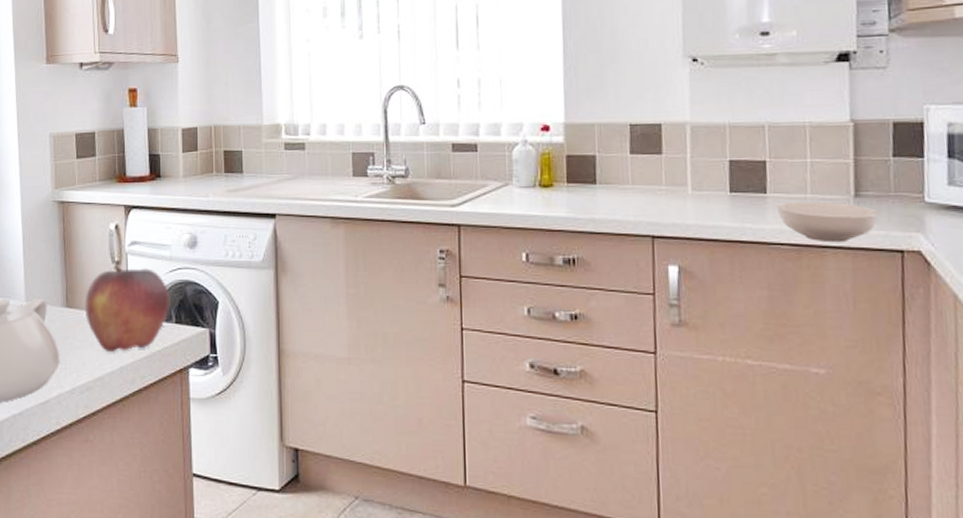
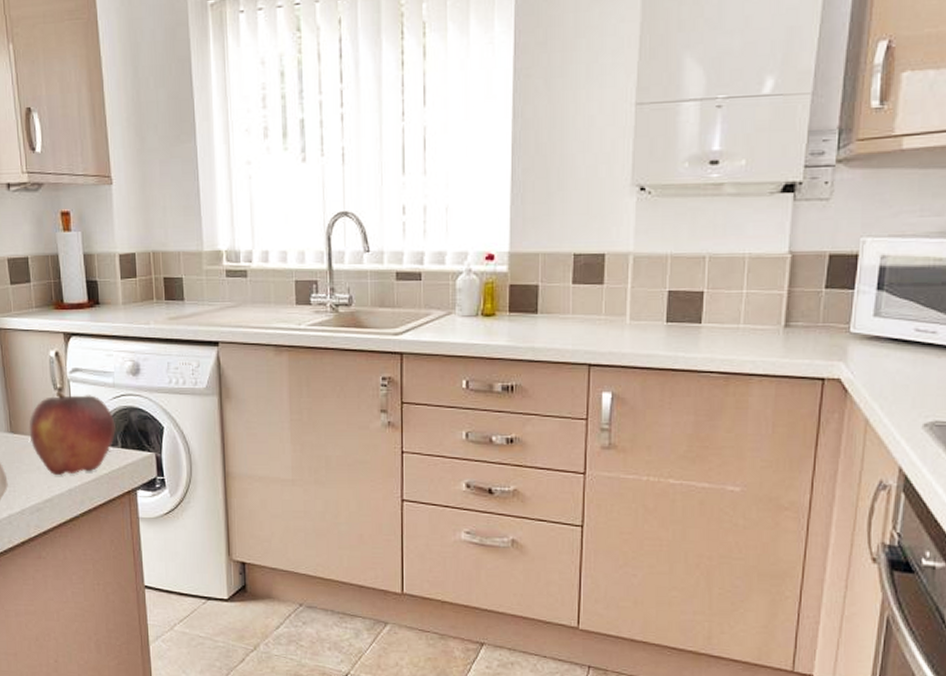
bowl: present [776,201,880,243] -> none [709,331,806,371]

